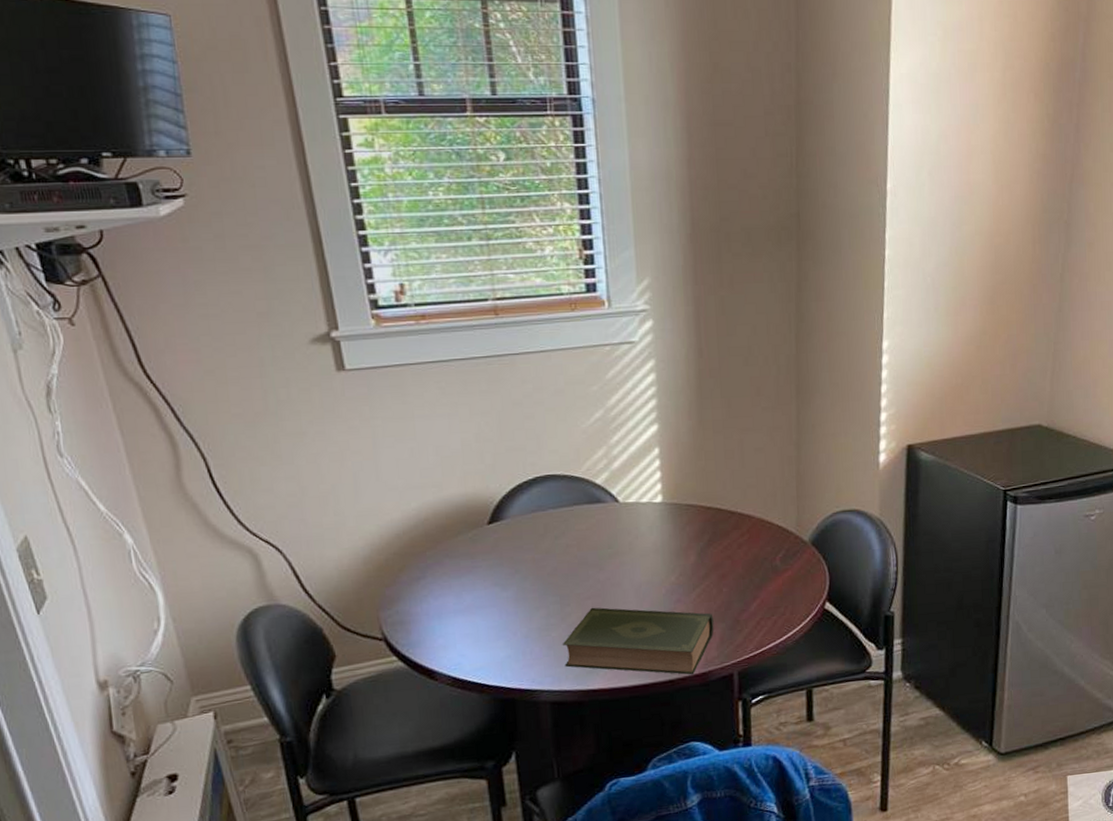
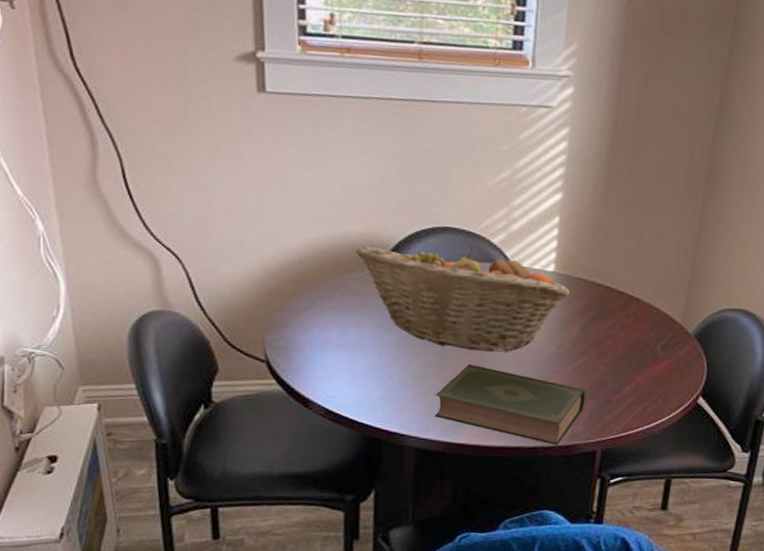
fruit basket: none [459,490,682,594] -> present [355,245,571,353]

